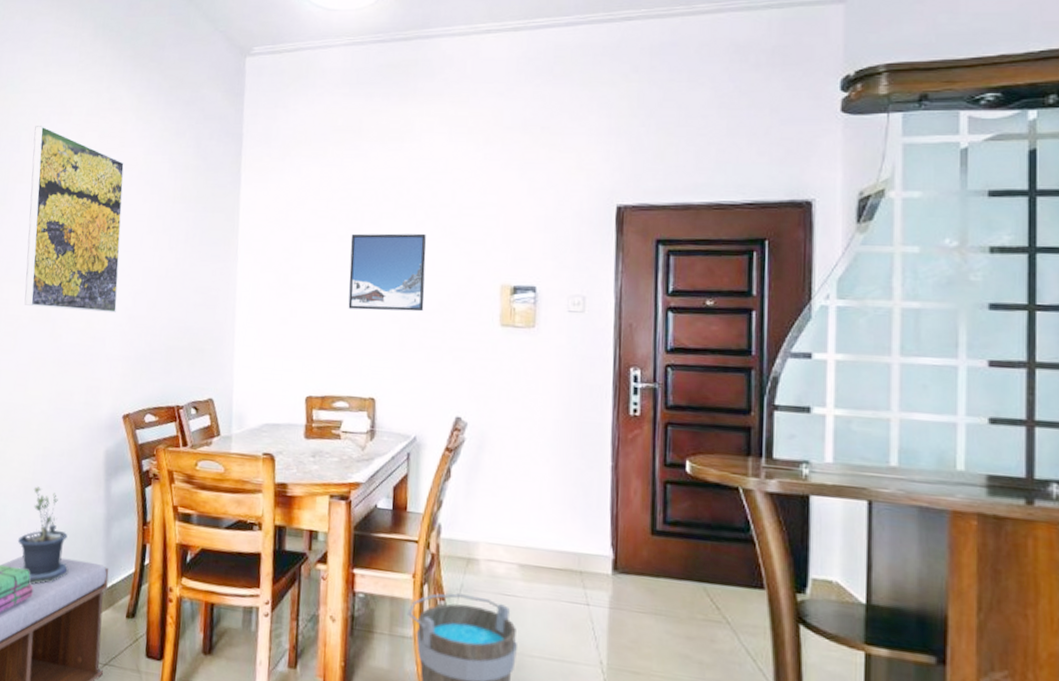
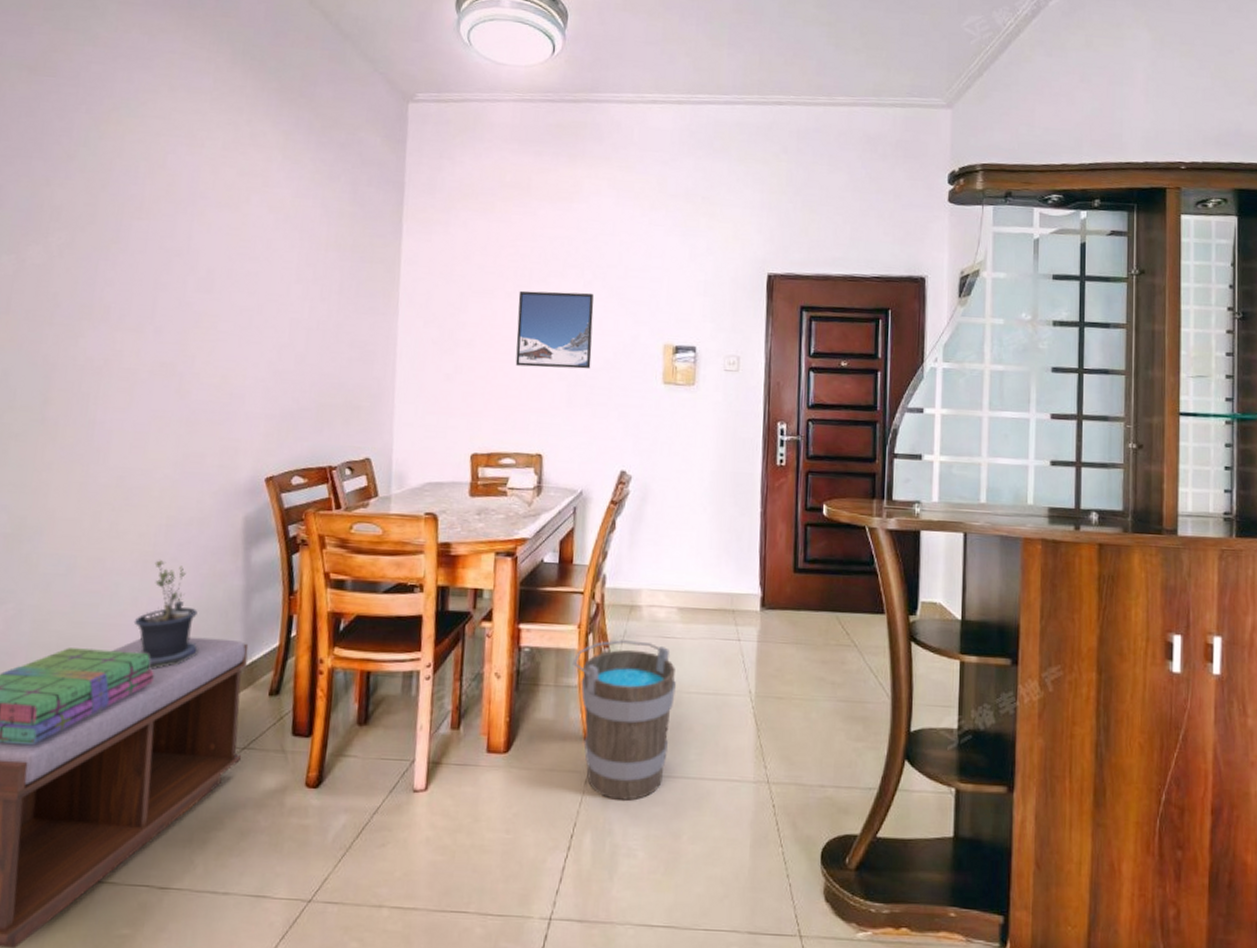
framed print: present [24,126,124,313] -> none [143,156,268,367]

